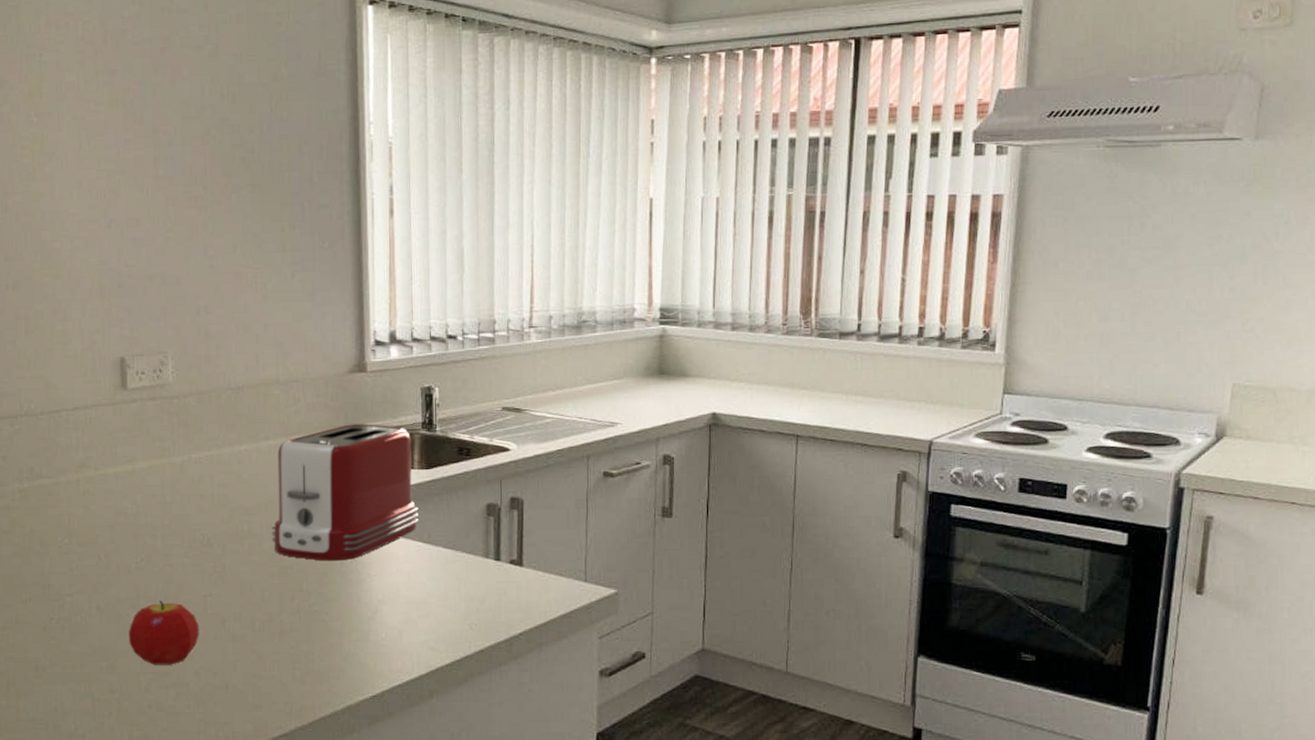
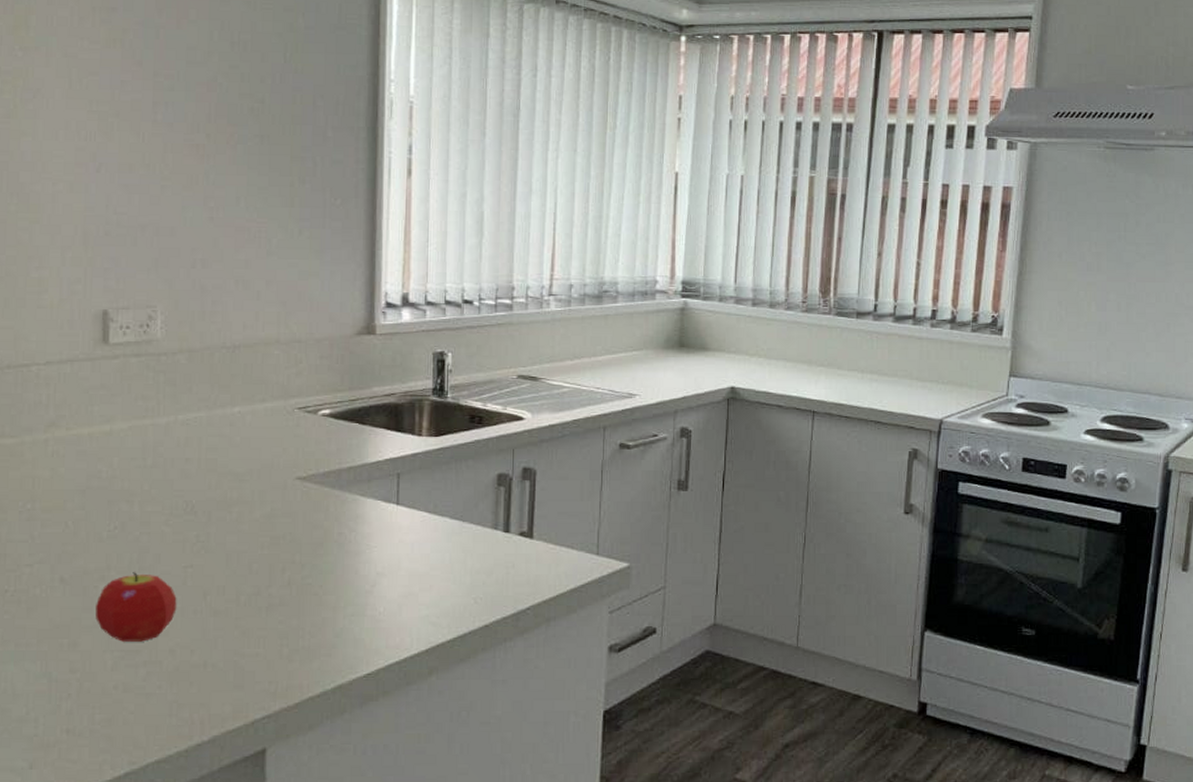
toaster: present [272,424,419,561] -> none [264,388,425,531]

